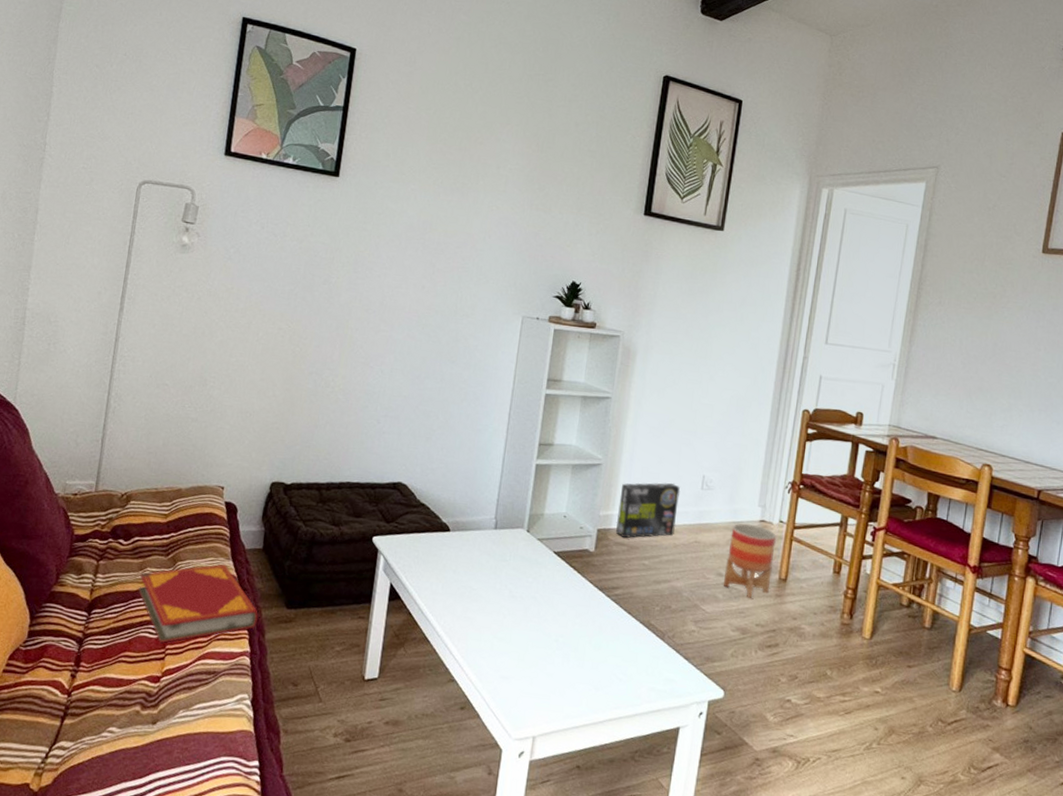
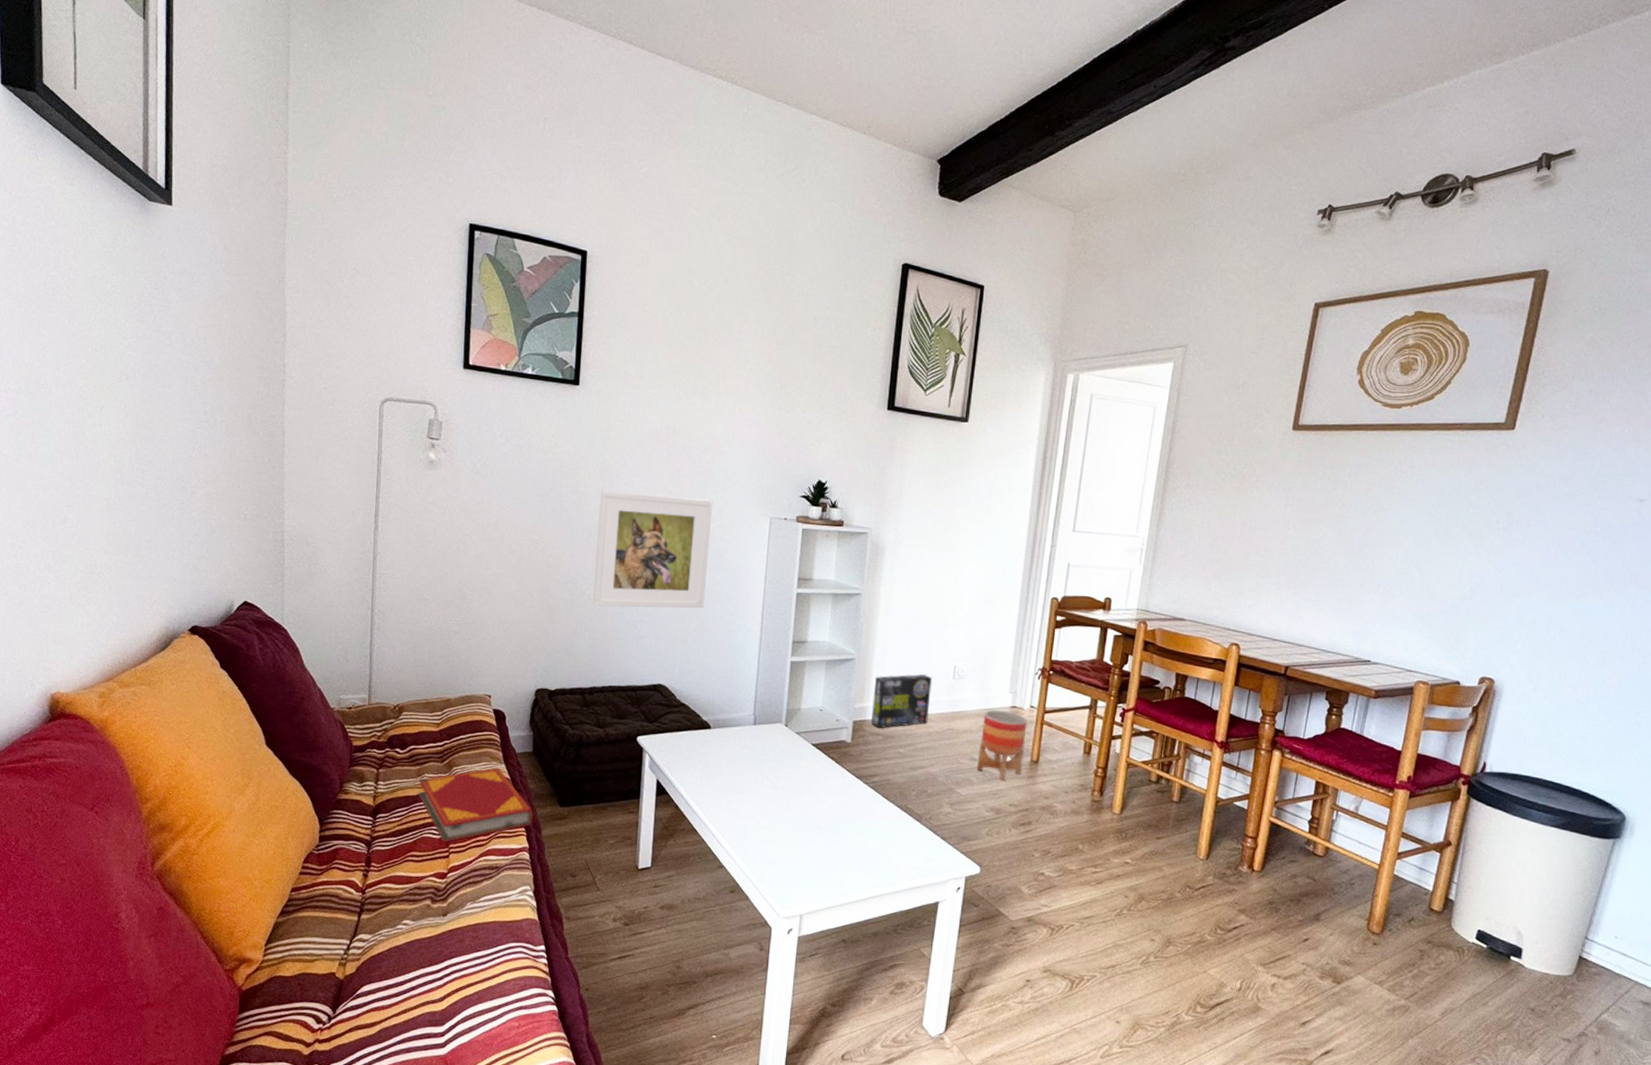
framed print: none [337,281,466,406] -> present [593,490,713,609]

